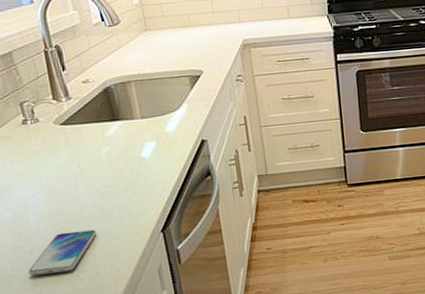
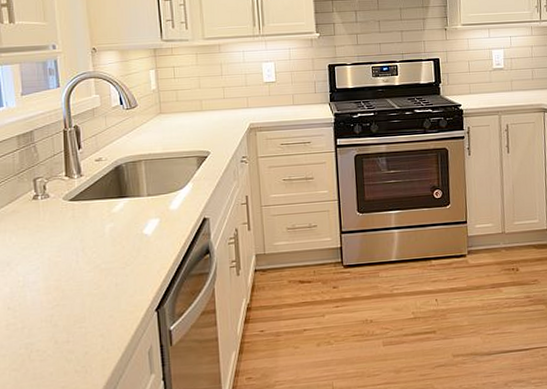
smartphone: present [28,229,97,276] -> none [17,307,91,355]

